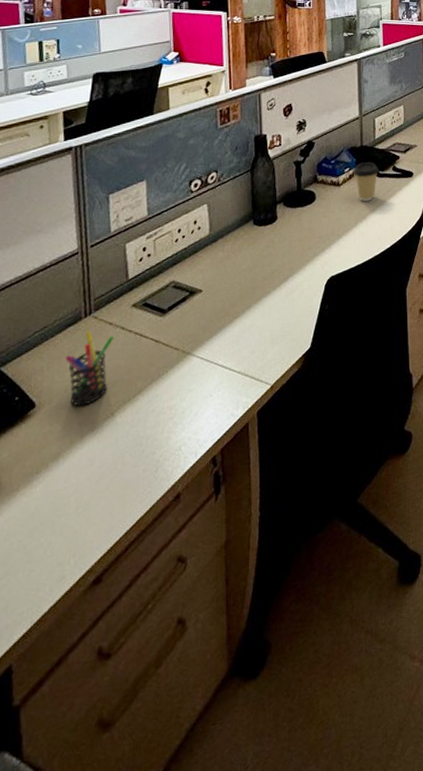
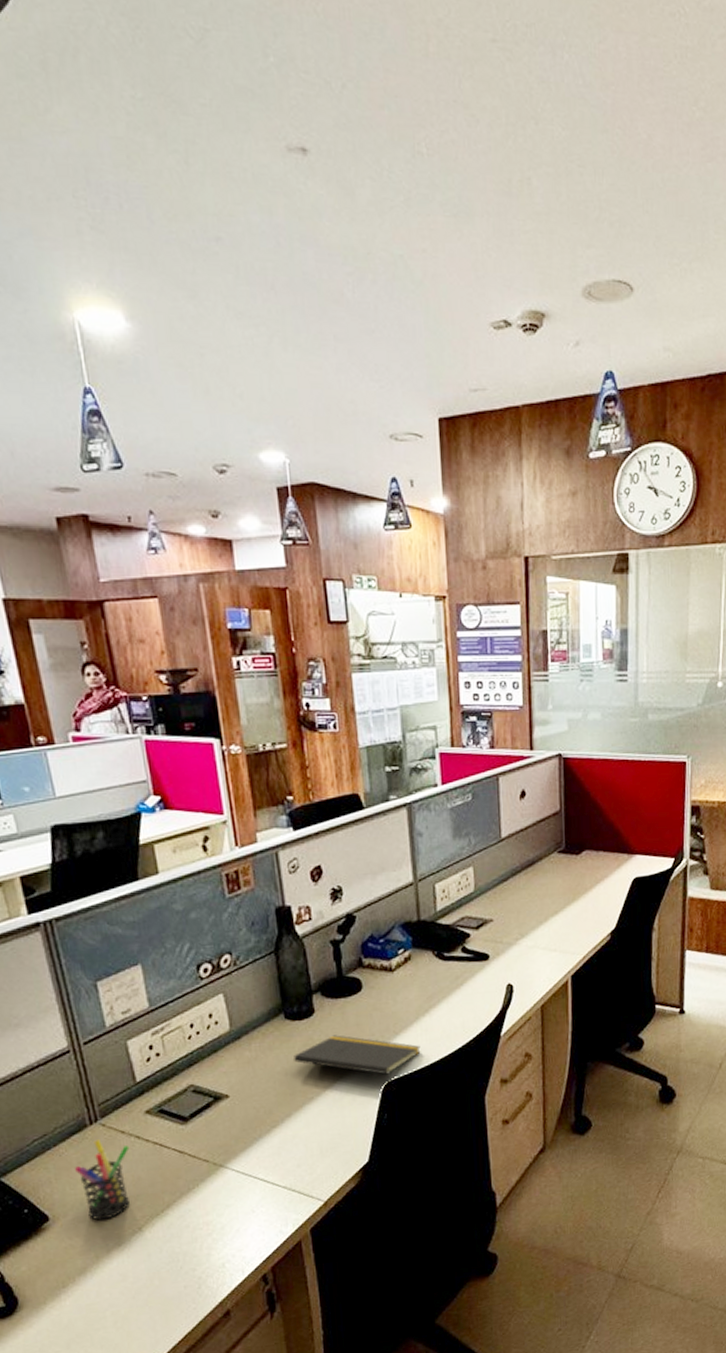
notepad: none [257,238,358,276] -> present [294,1035,421,1080]
coffee cup: present [354,162,379,201] -> none [410,941,444,991]

